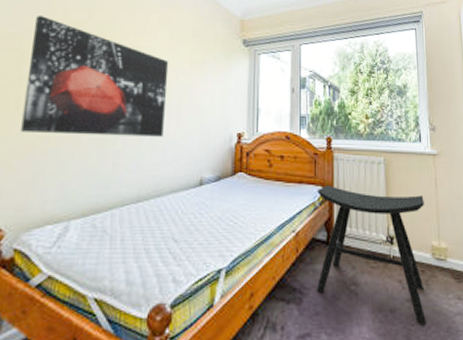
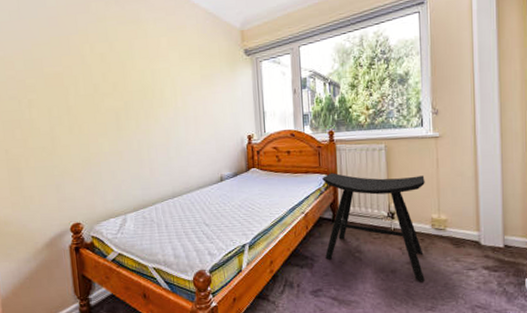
wall art: present [21,15,169,137] -> none [70,53,186,151]

